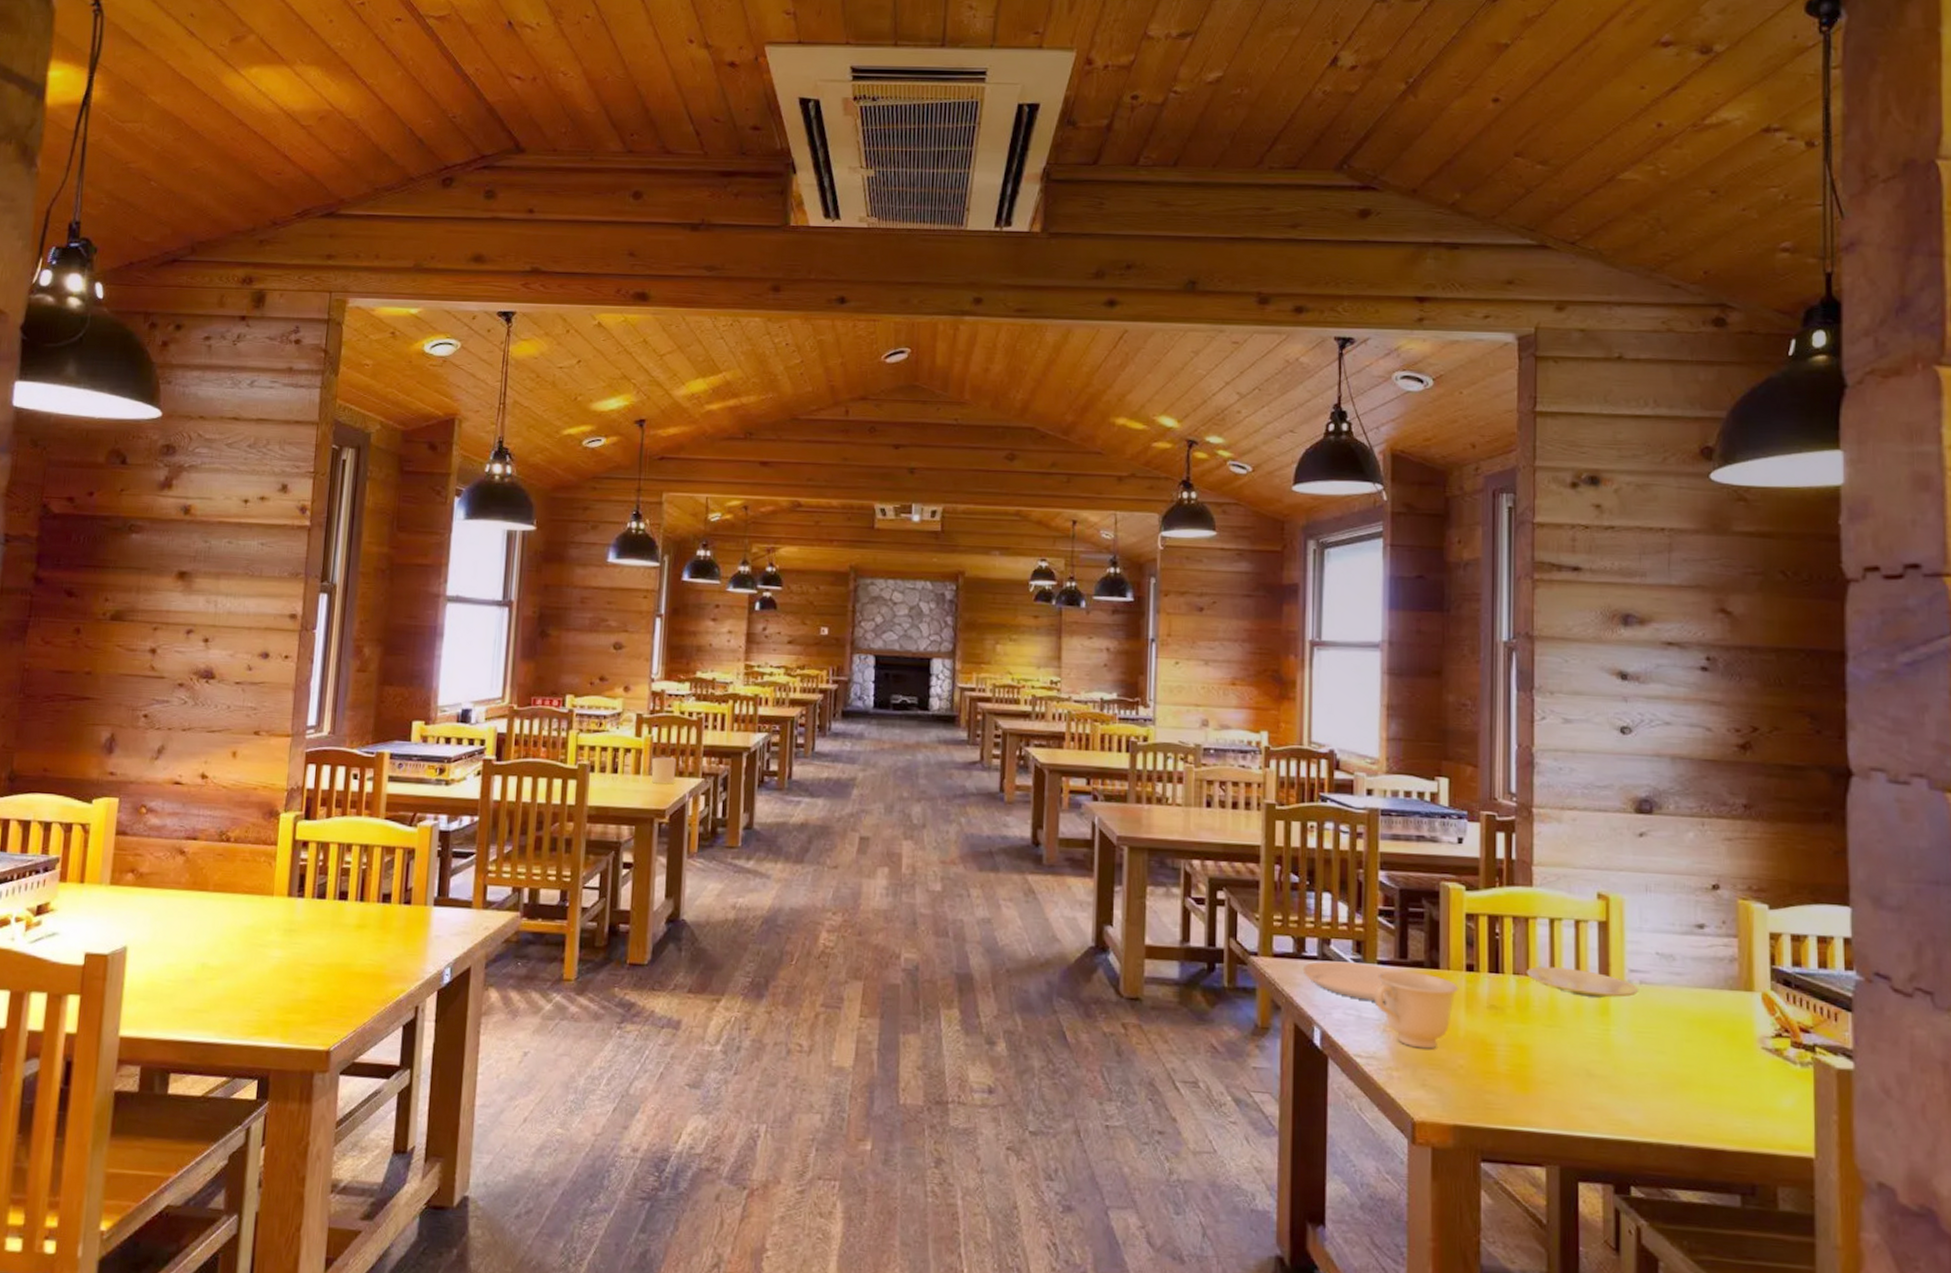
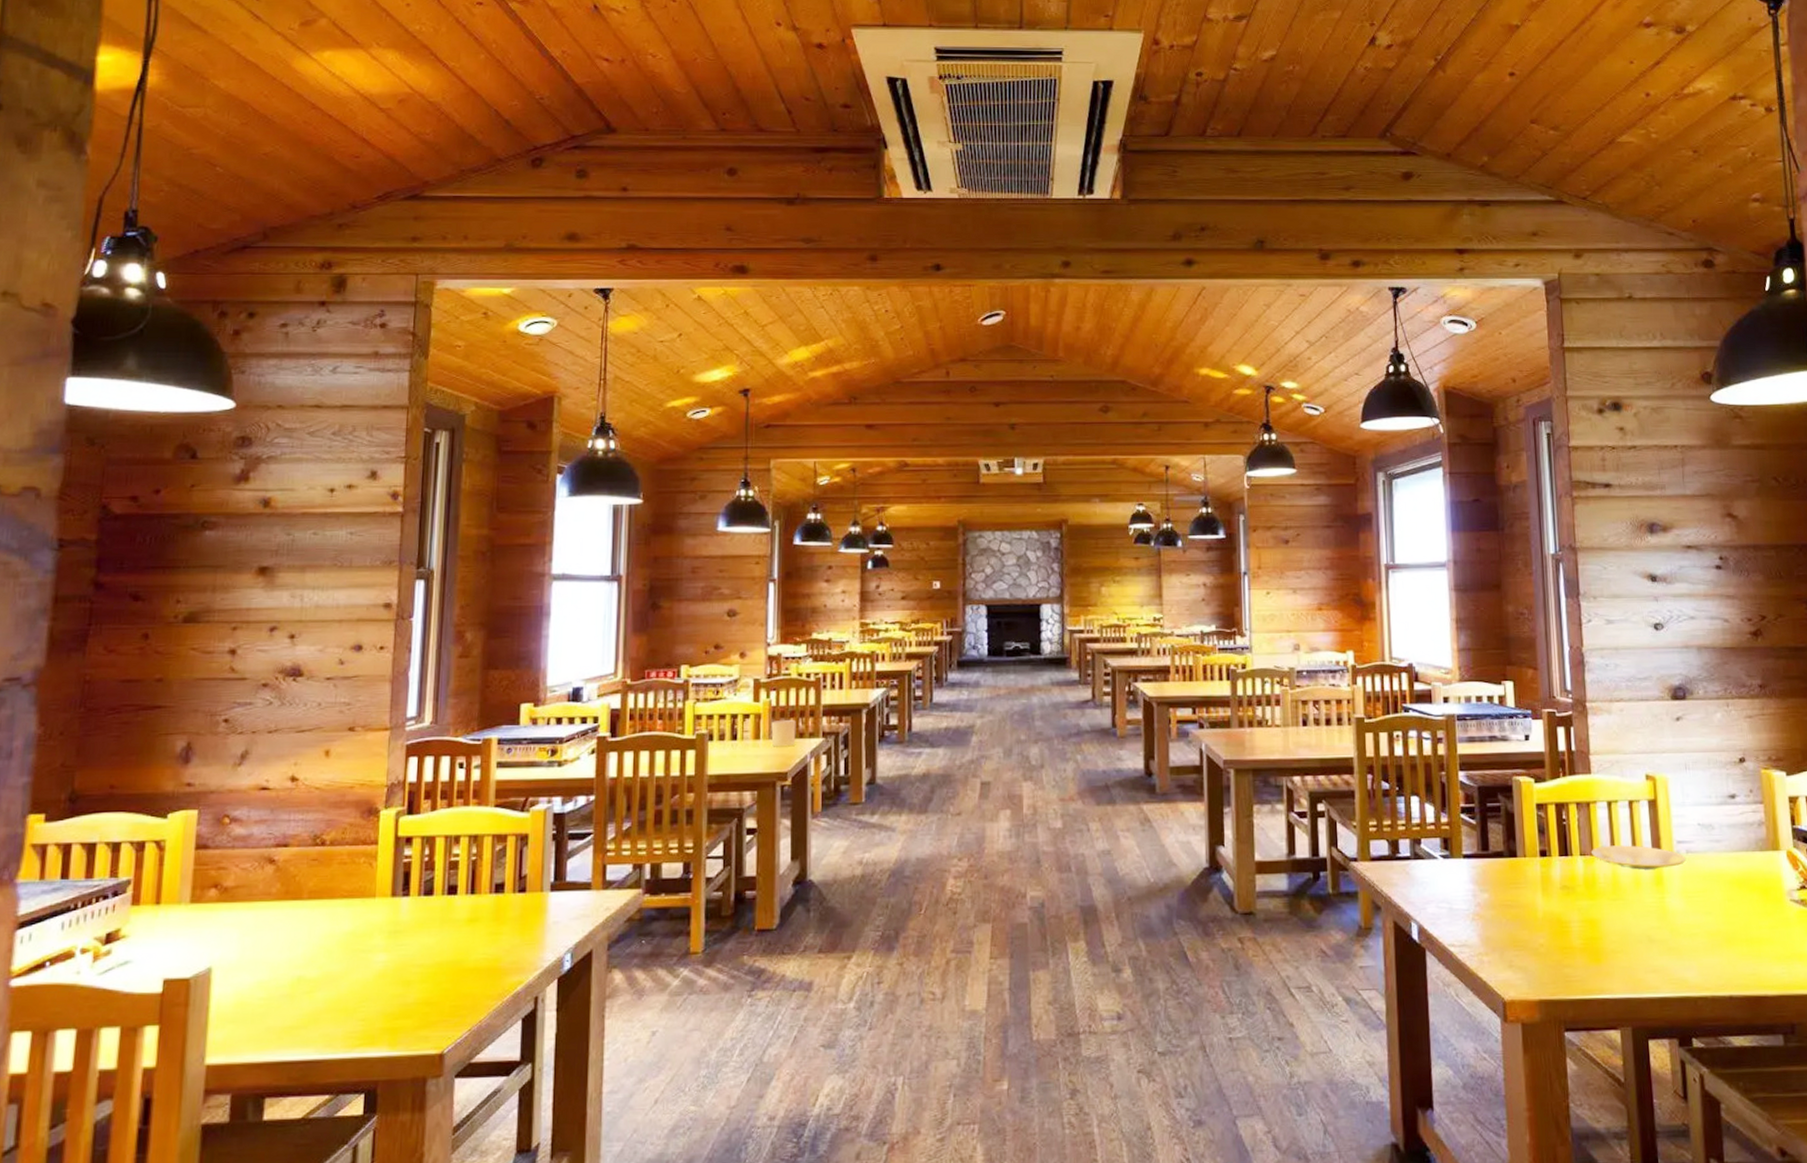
plate: present [1302,961,1403,1002] -> none [1398,858,1486,893]
teacup: present [1374,970,1459,1049] -> none [1462,861,1535,933]

